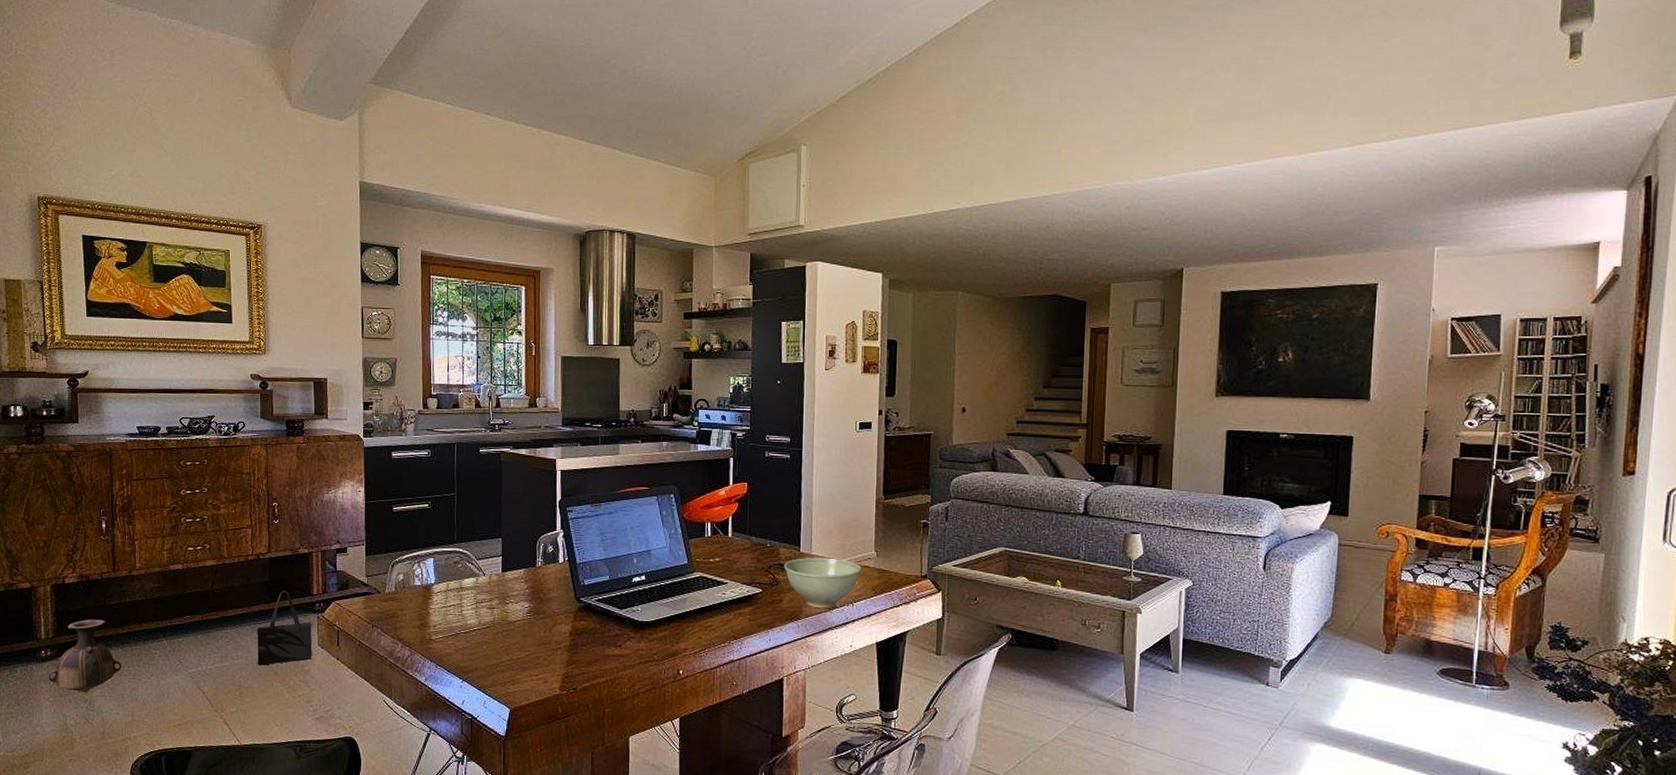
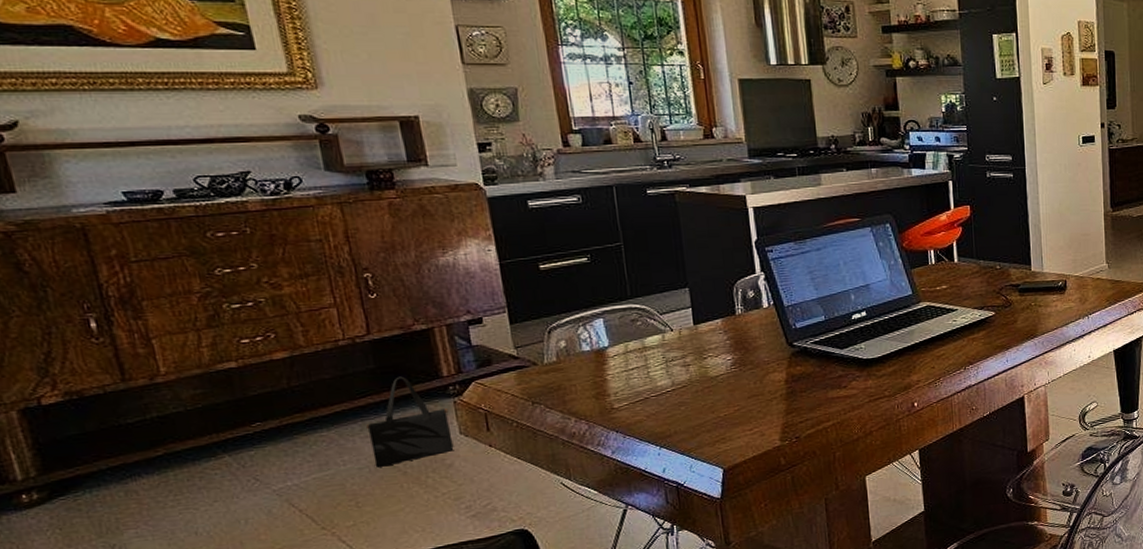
vase: present [47,619,122,693] -> none [39,443,165,538]
bowl: present [784,557,862,609] -> none [1016,273,1095,325]

